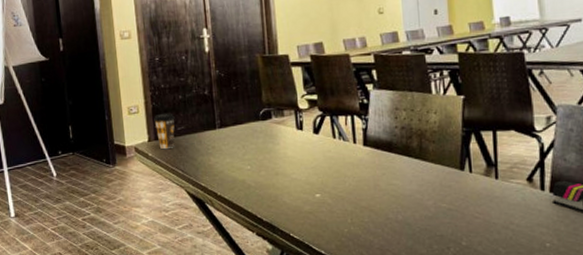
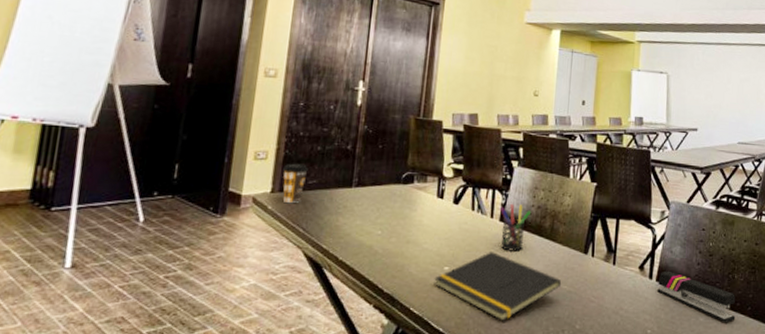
notepad: none [308,176,440,242] -> present [434,252,562,322]
pen holder: none [361,127,395,174] -> present [499,203,531,251]

